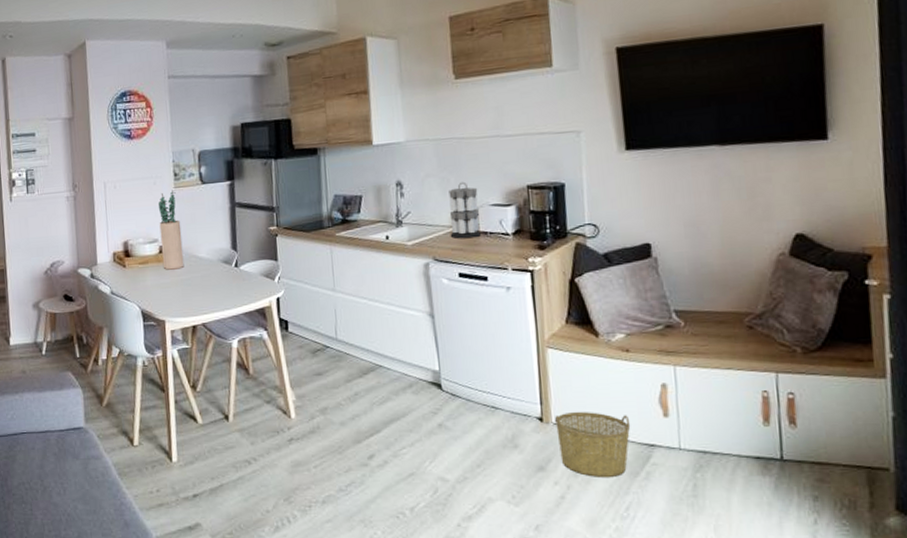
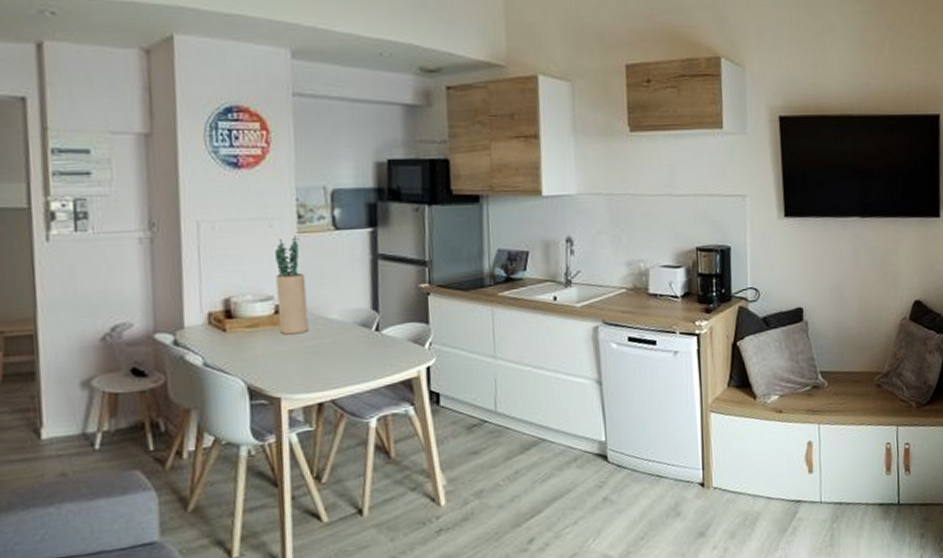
spice rack: present [449,181,481,239] -> none [620,240,651,301]
basket: present [554,411,631,477] -> none [714,473,781,538]

